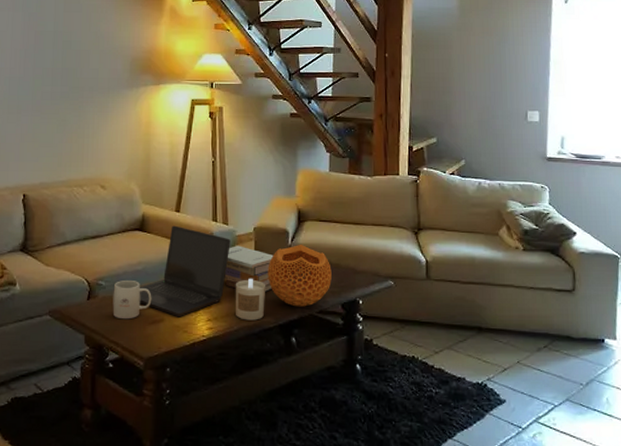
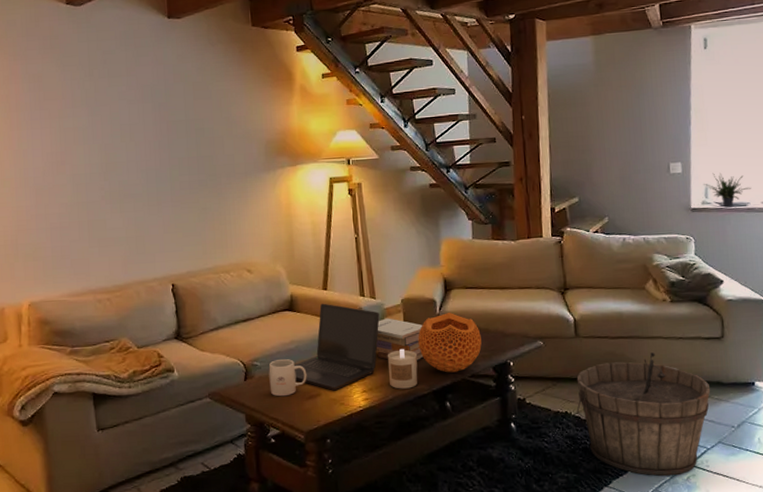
wooden bucket: none [424,301,560,431] -> present [576,352,711,476]
potted plant: none [560,124,607,159] -> present [704,172,752,208]

